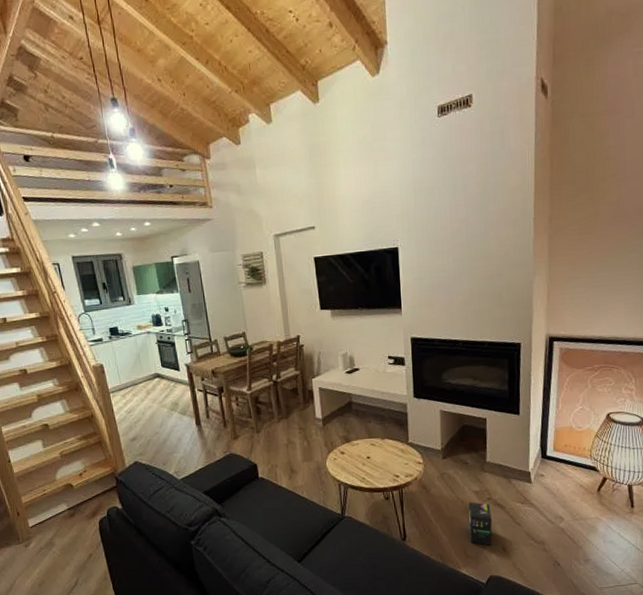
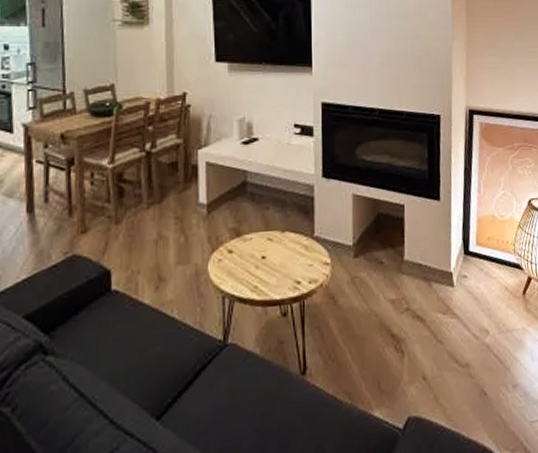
box: present [468,502,492,546] -> none [383,314,411,374]

